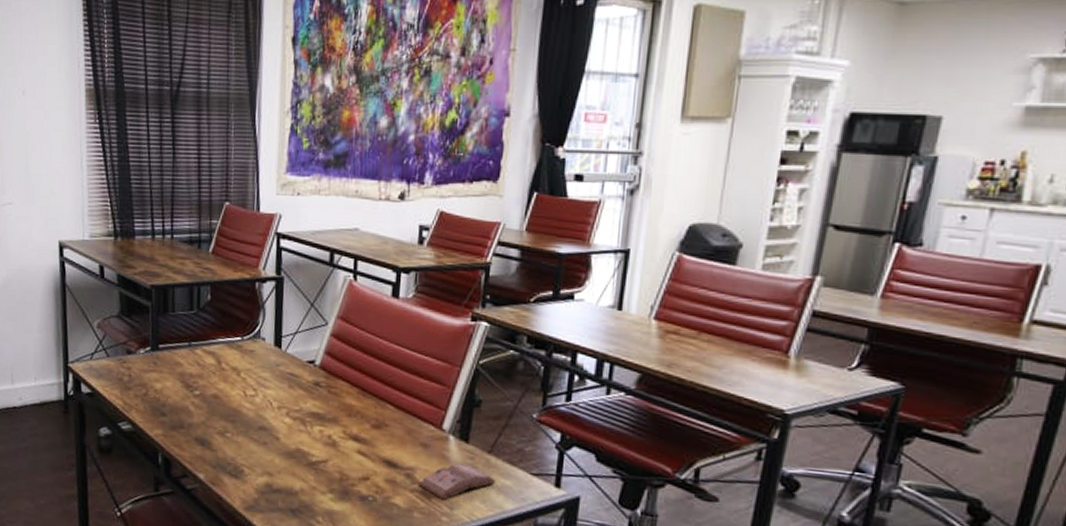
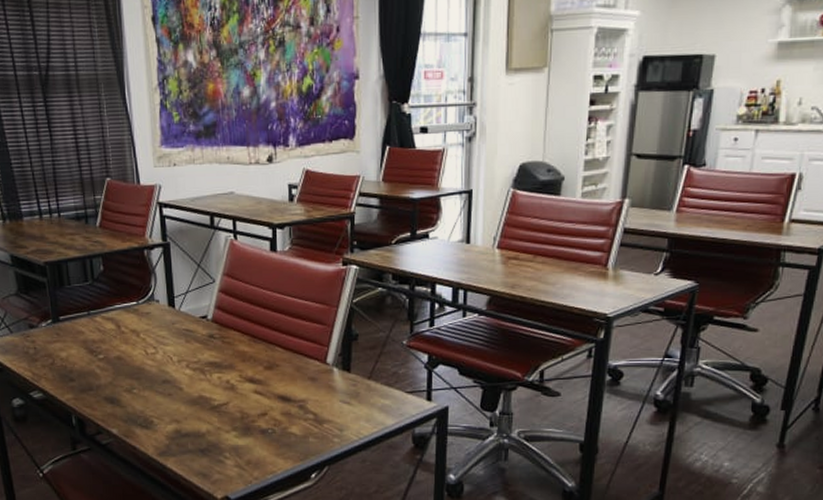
book: present [418,463,496,500] -> none [310,391,377,424]

